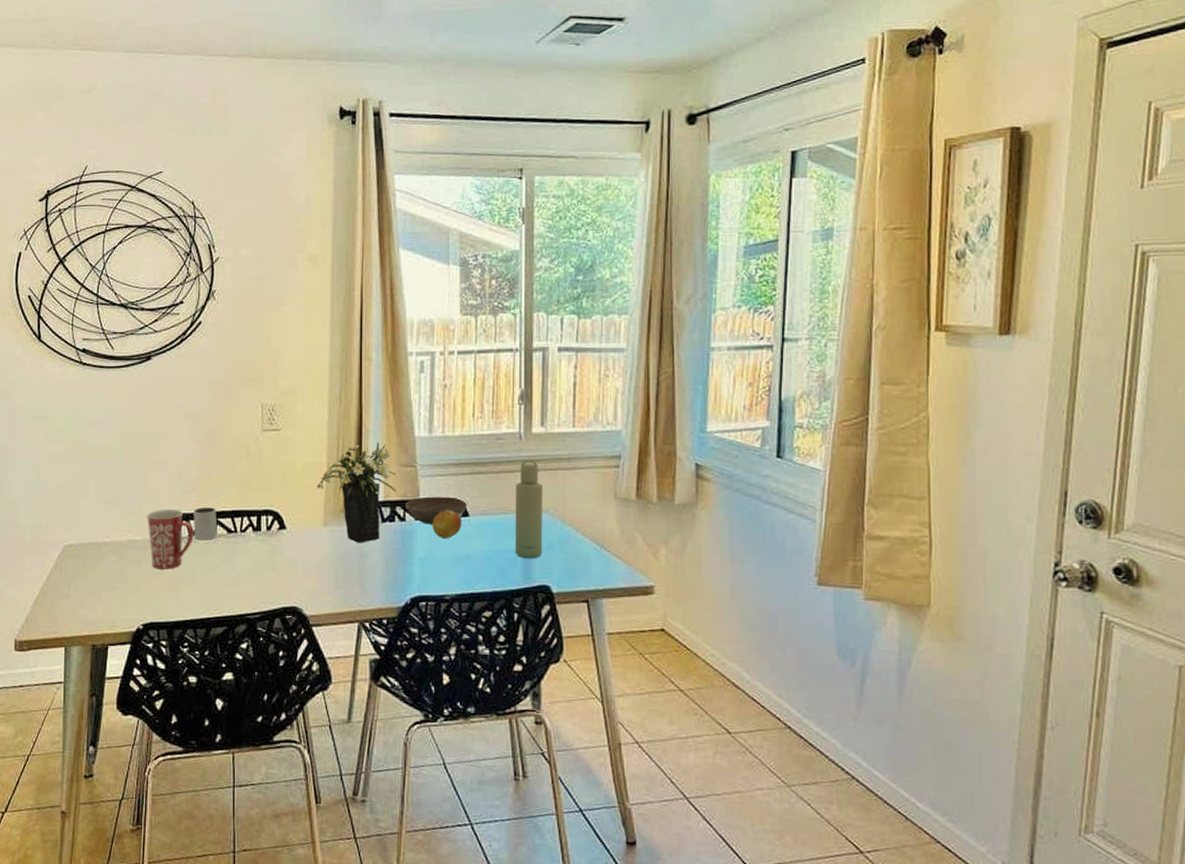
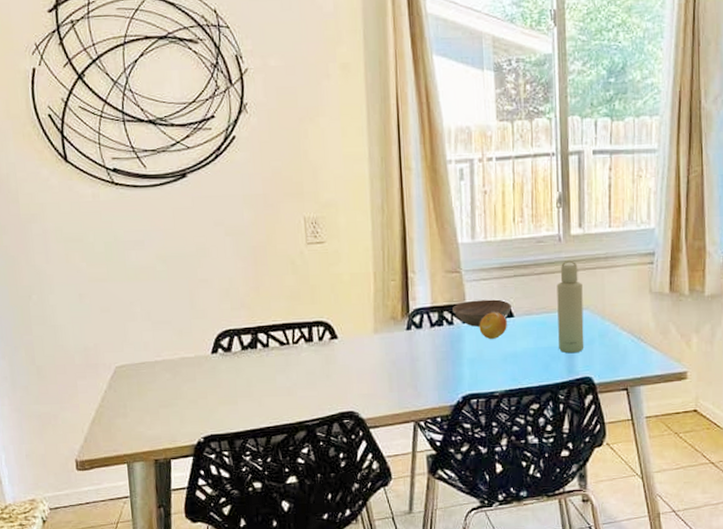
mug: present [146,508,194,569] -> none [196,325,247,384]
cup: present [193,506,218,540] -> none [243,321,270,354]
flower arrangement: present [317,441,396,543] -> none [365,249,443,348]

